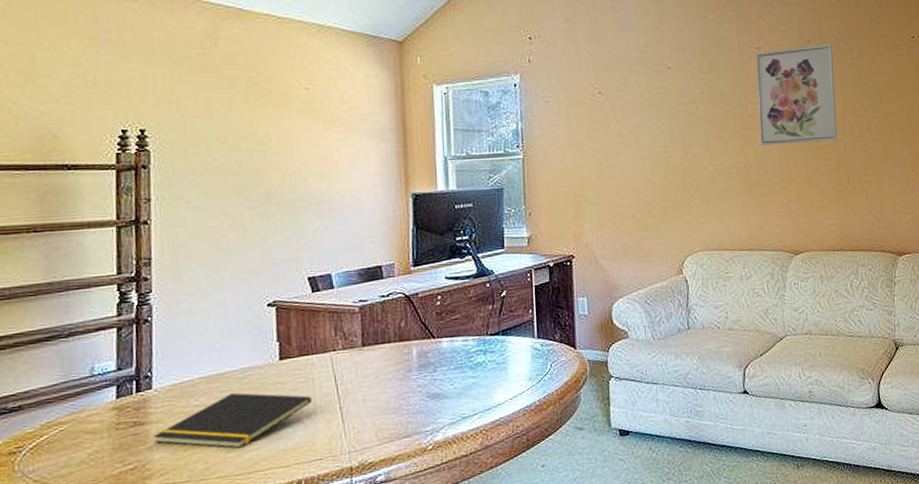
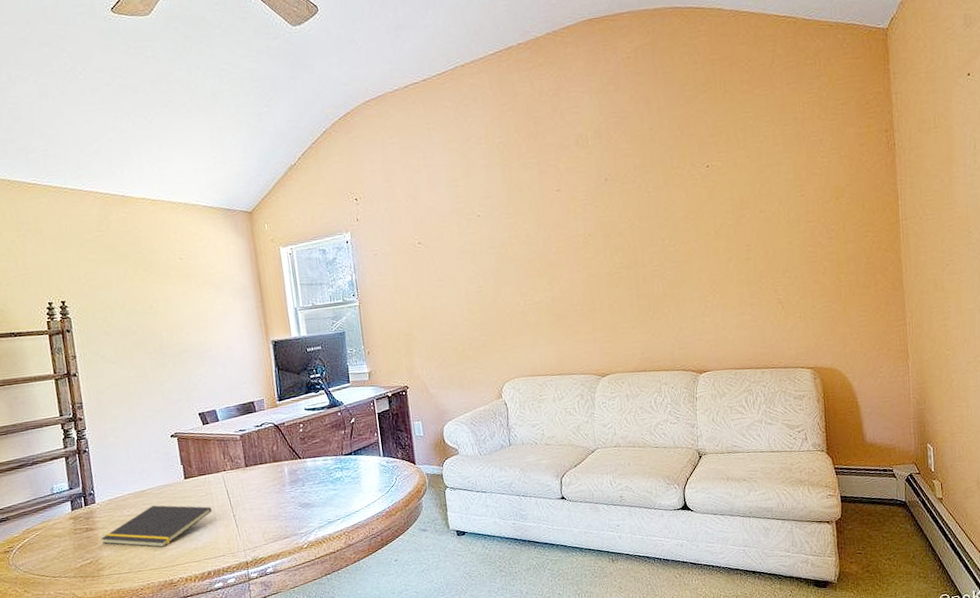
wall art: present [756,44,837,146] -> none [557,180,637,280]

